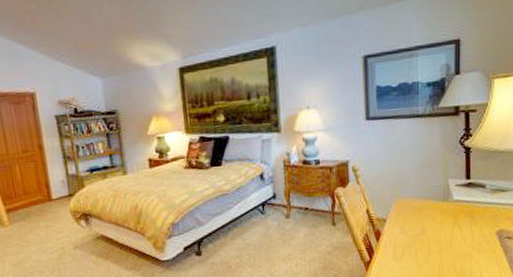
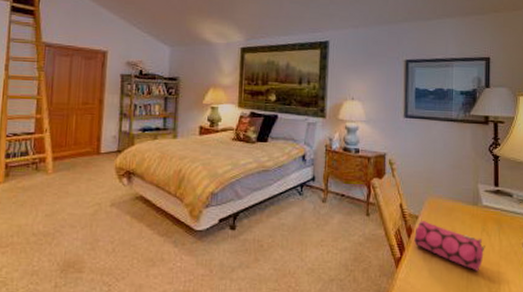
pencil case: none [382,223,457,264] -> present [413,221,485,271]

